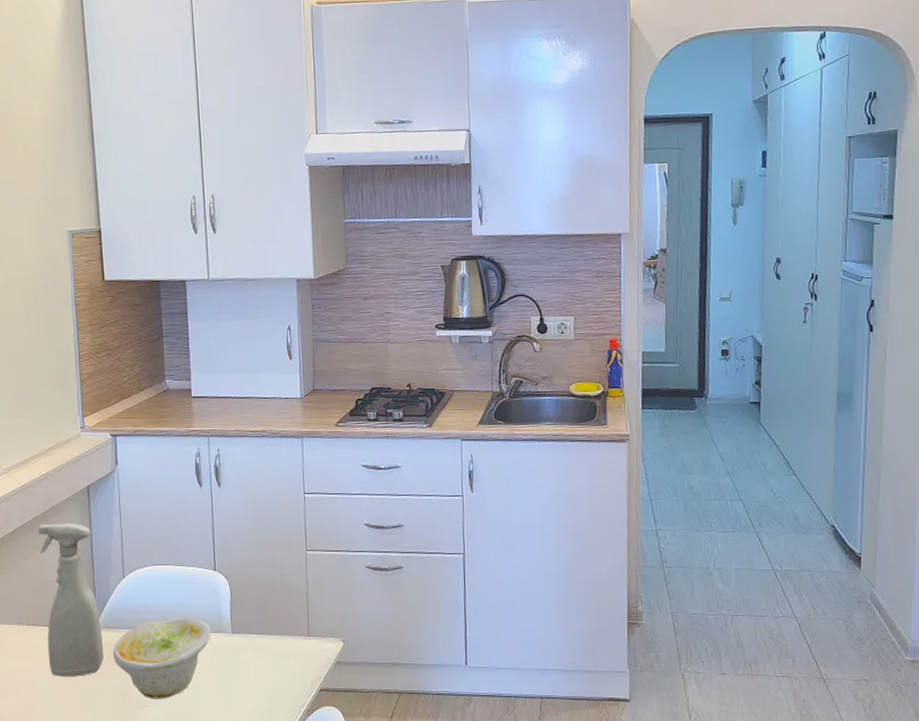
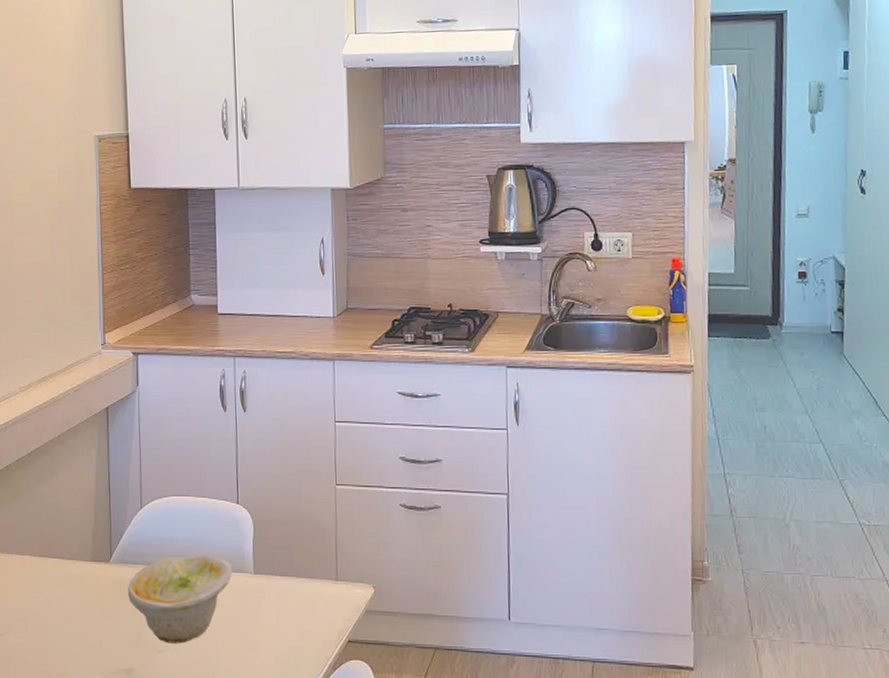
spray bottle: present [37,523,104,677] -> none [53,447,118,615]

